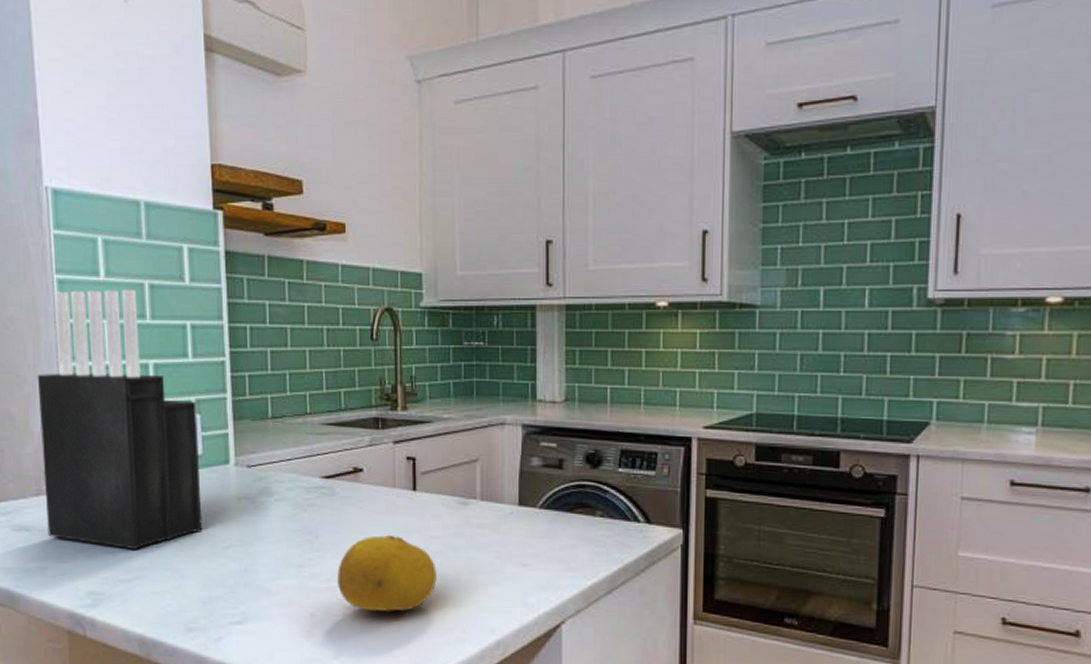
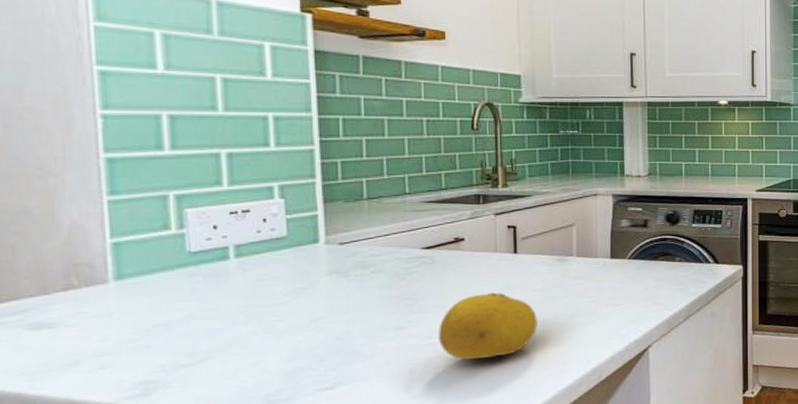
knife block: present [37,290,203,549] -> none [67,82,287,334]

